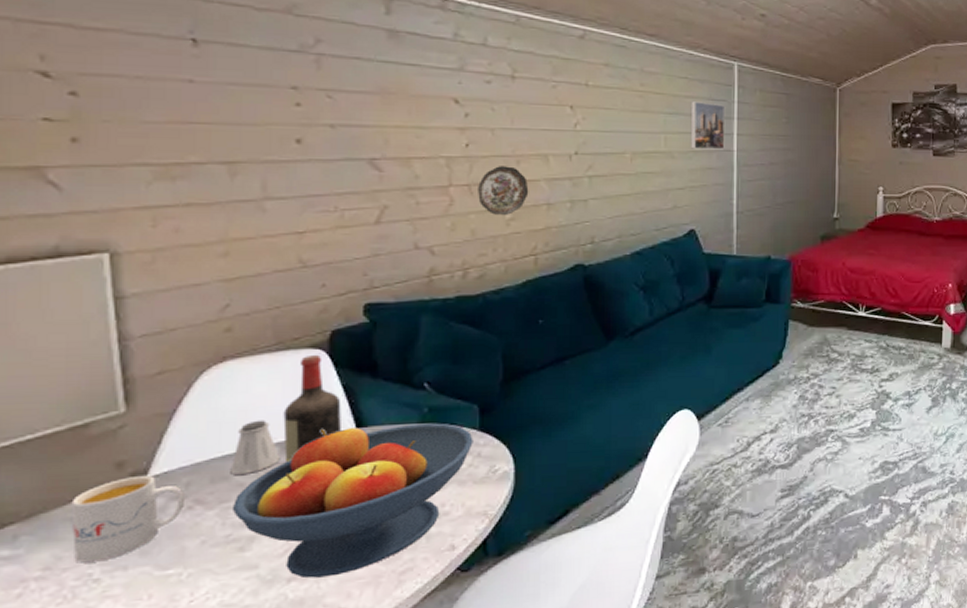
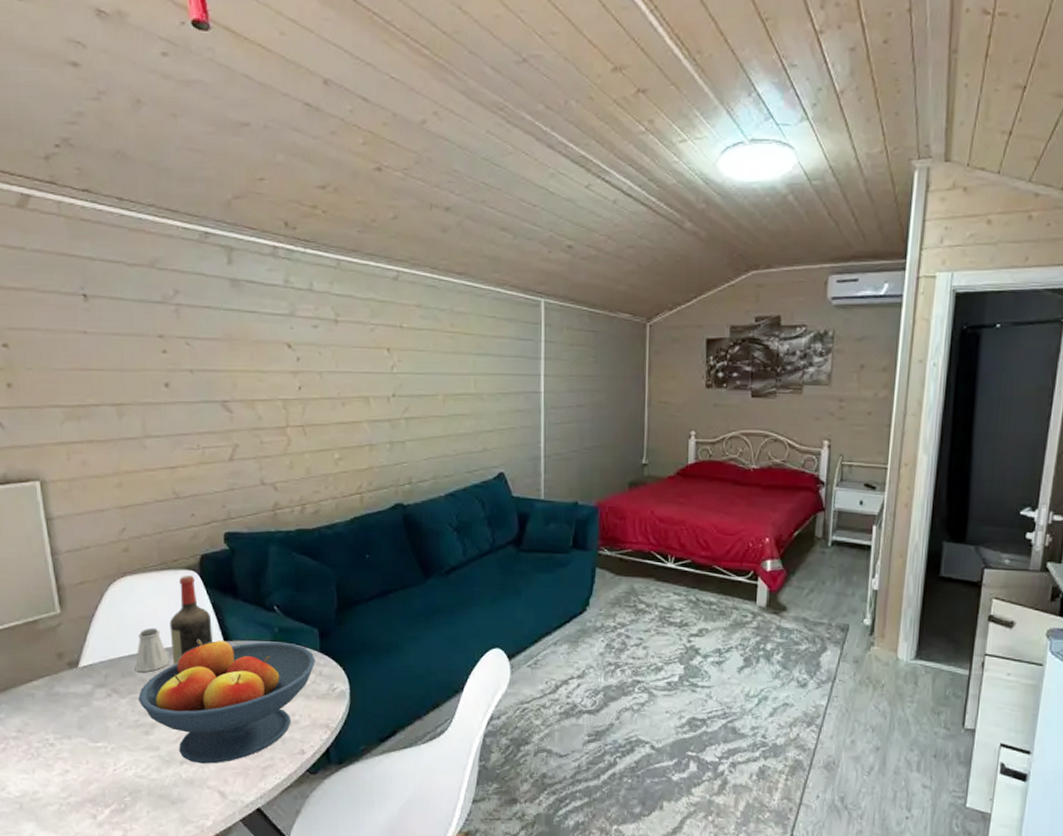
mug: present [71,475,186,563] -> none [31,665,106,730]
decorative plate: present [478,166,529,215] -> none [310,408,354,455]
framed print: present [690,101,726,150] -> none [498,341,533,392]

